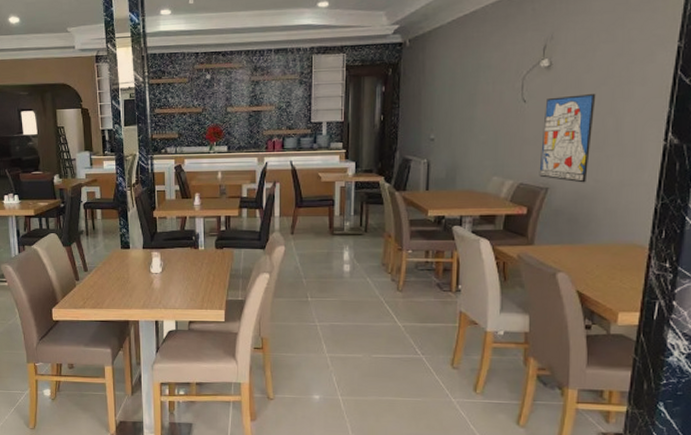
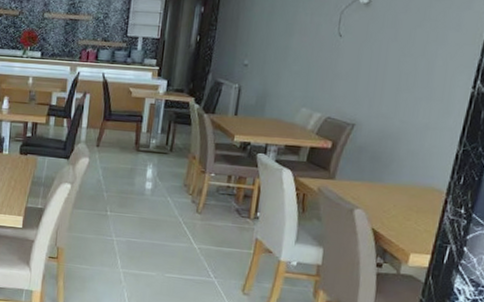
wall art: present [539,94,596,183] -> none [347,34,411,123]

